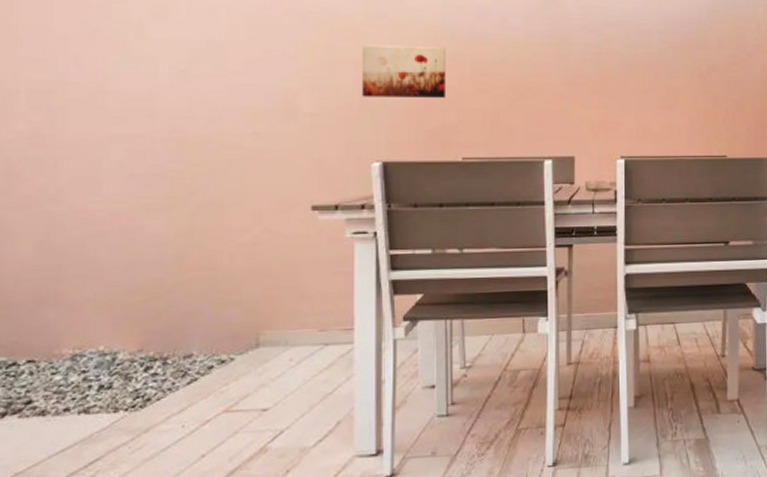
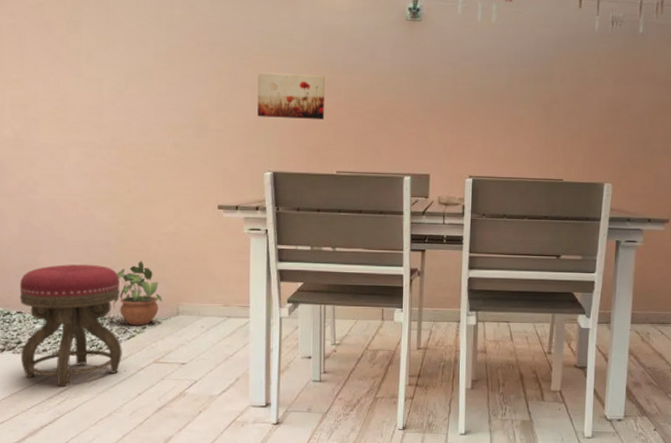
stool: none [31,290,179,458] -> present [19,264,122,387]
potted plant: none [167,281,236,367] -> present [113,261,162,326]

